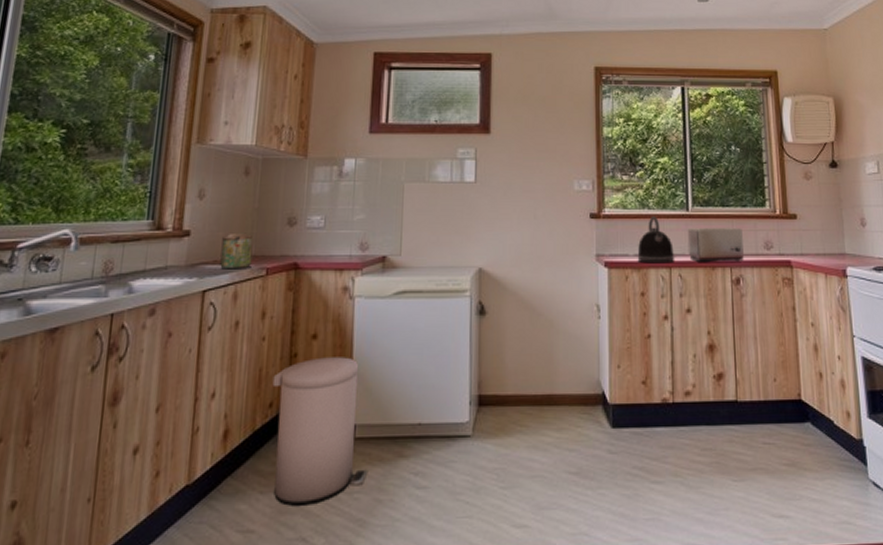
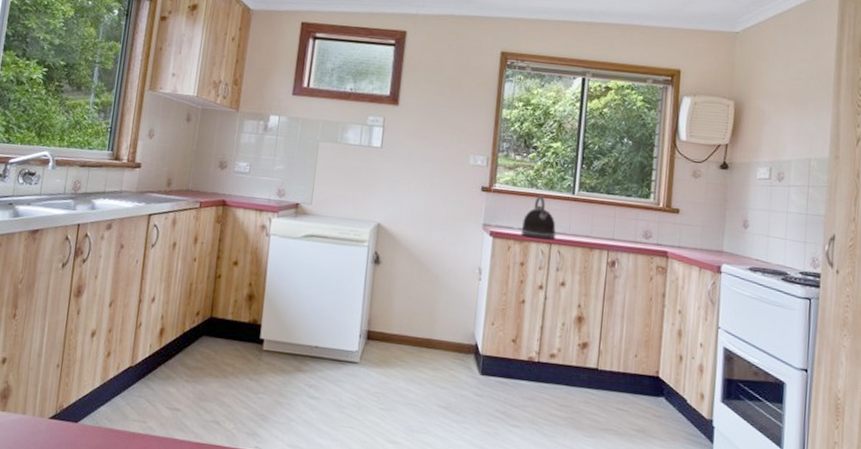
canister: present [220,232,253,270] -> none [163,169,190,201]
pedal bin: present [272,357,368,506] -> none [196,281,272,397]
toaster: present [687,227,745,263] -> none [570,210,624,247]

